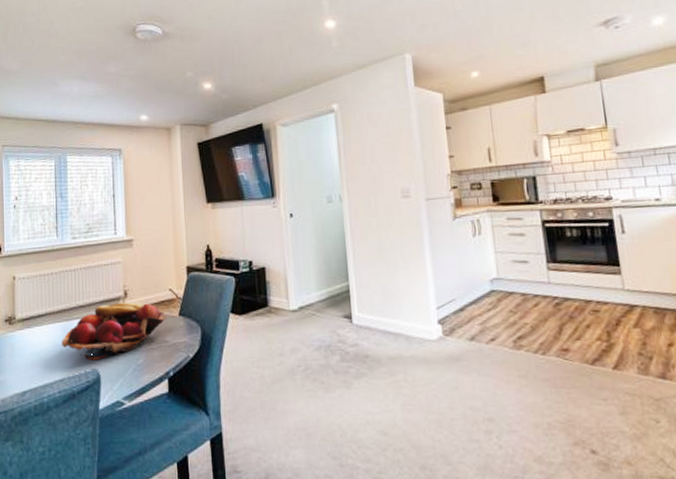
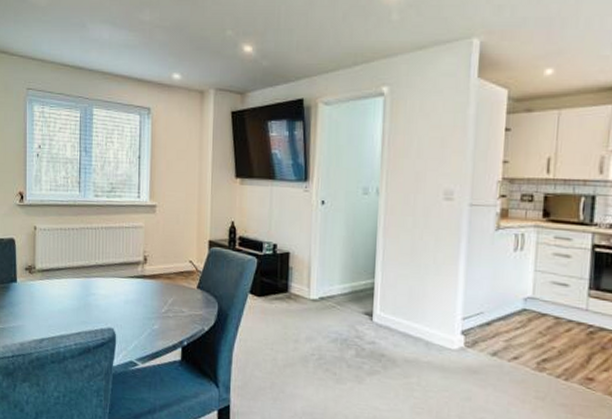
fruit basket: present [62,302,166,361] -> none [80,267,184,320]

